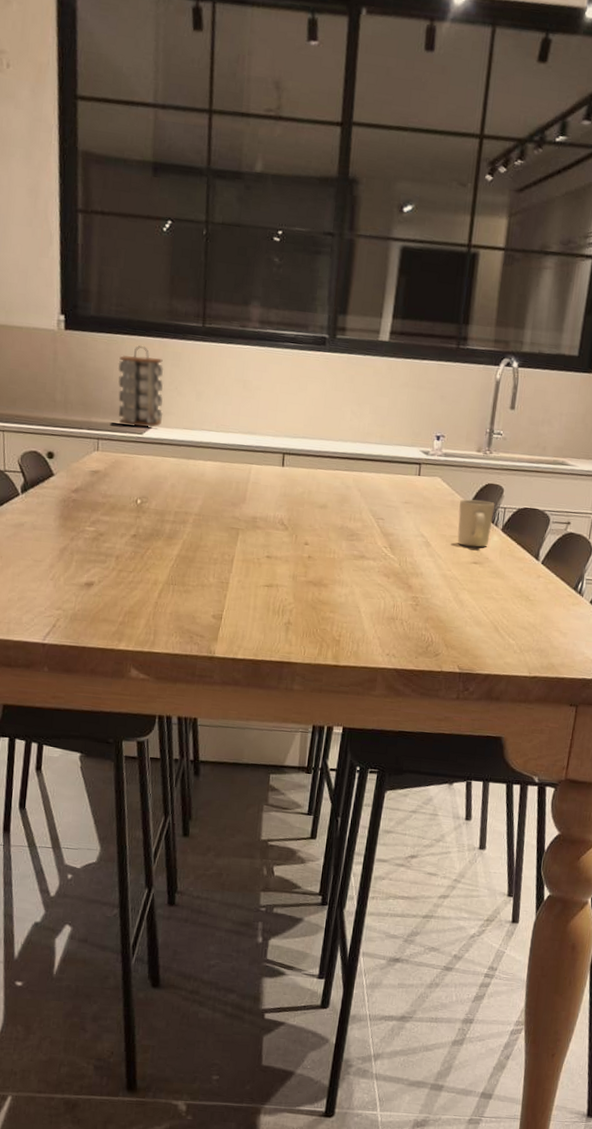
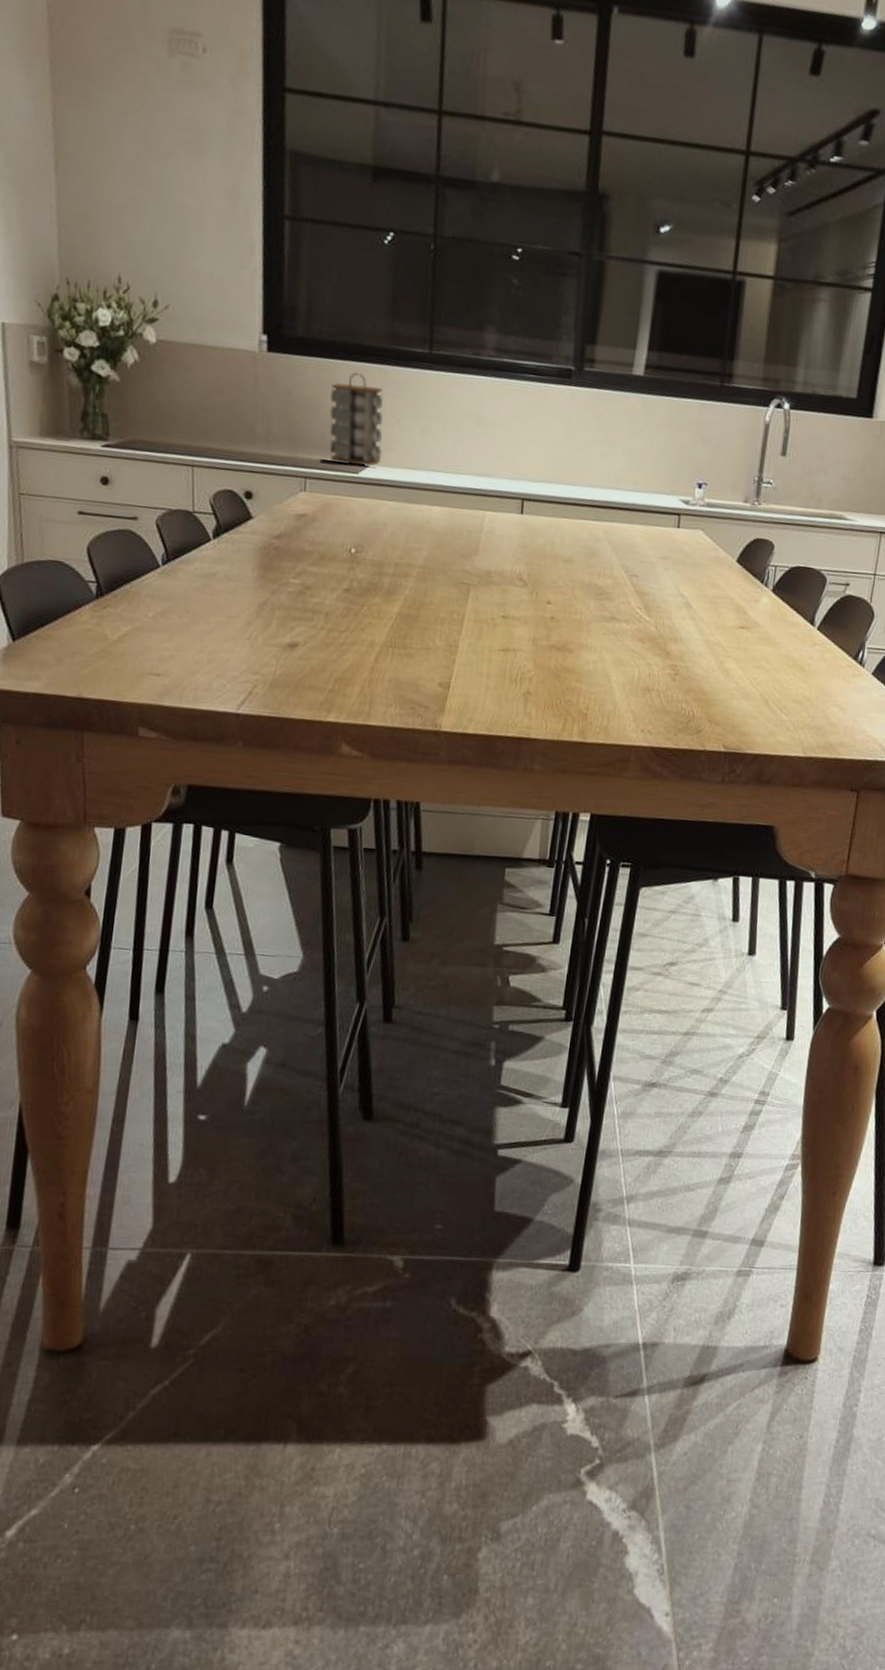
mug: present [457,499,495,548] -> none [722,555,764,610]

